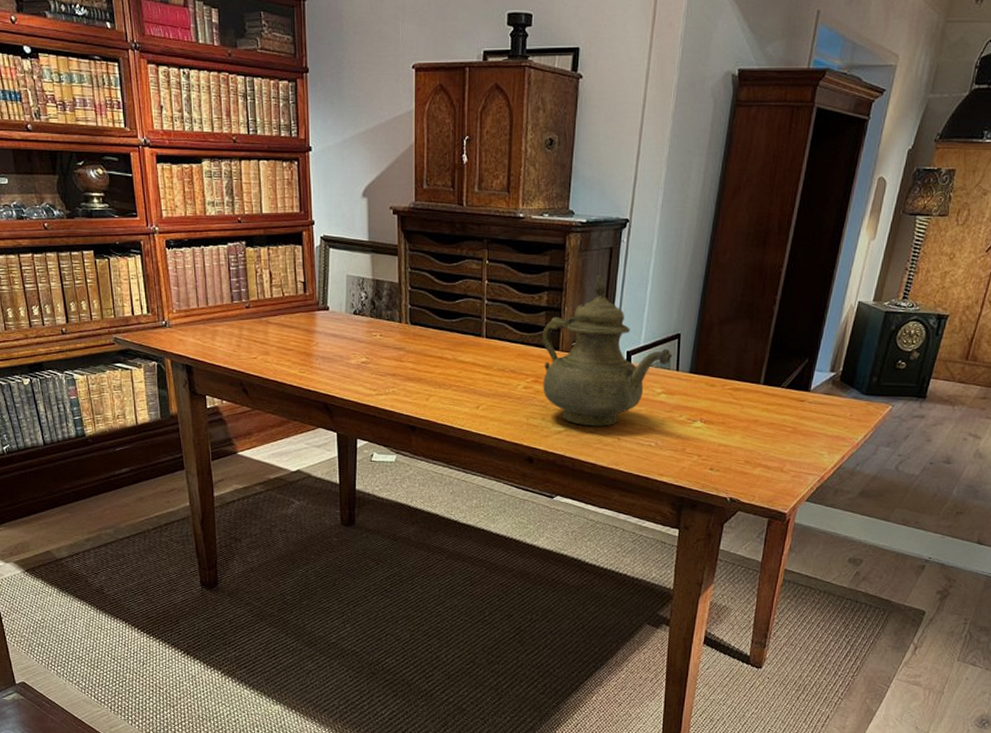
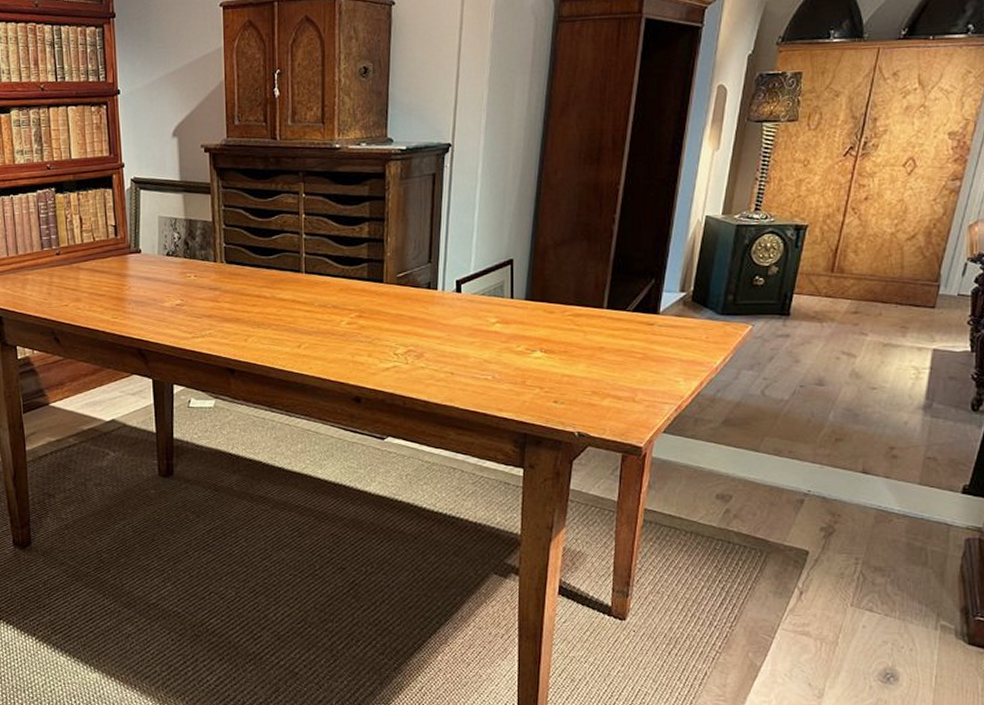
teapot: present [542,275,672,427] -> none [365,202,505,361]

